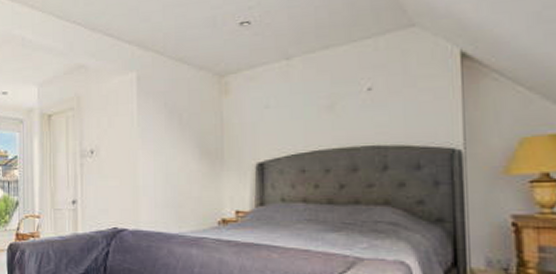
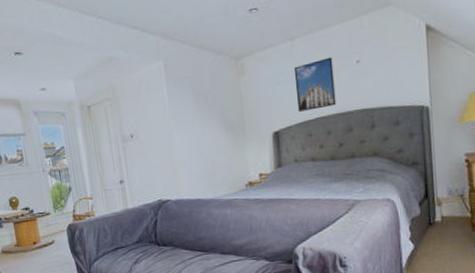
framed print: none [288,81,339,142] -> present [293,57,337,112]

